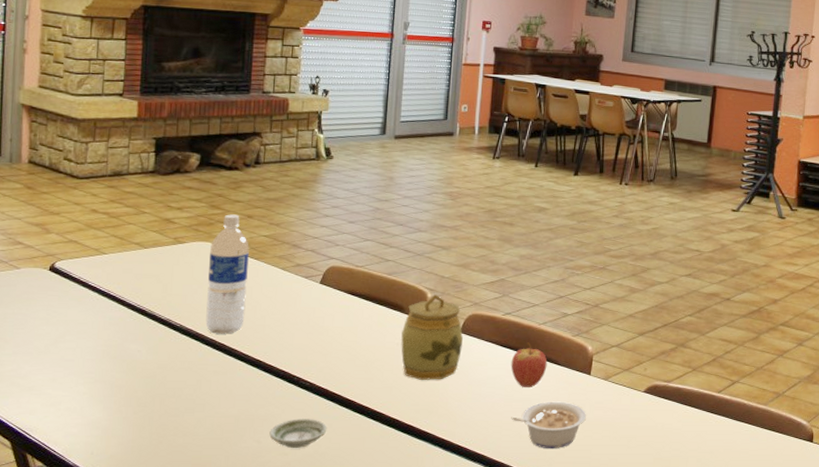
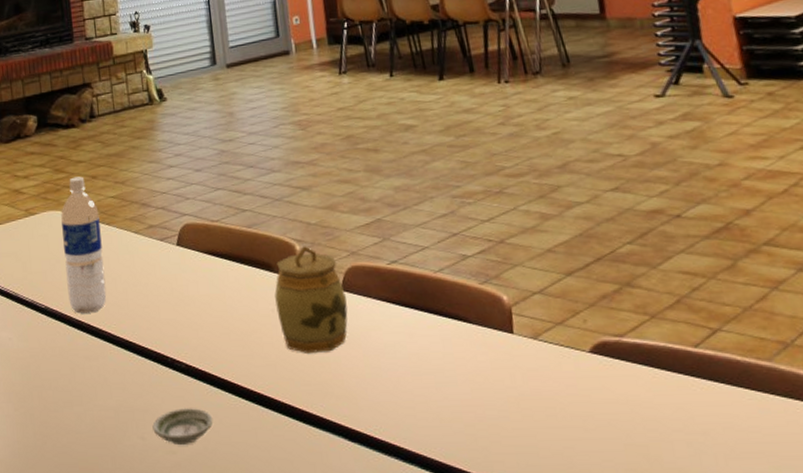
fruit: present [511,341,548,387] -> none [409,295,456,355]
legume: present [511,401,587,449] -> none [424,371,520,436]

